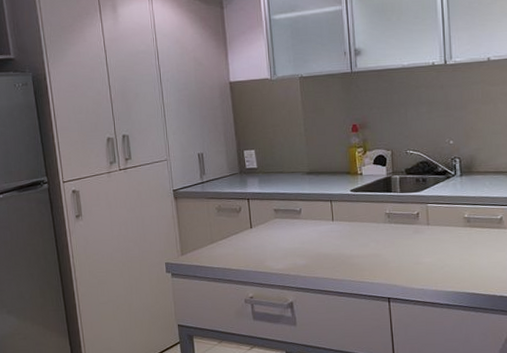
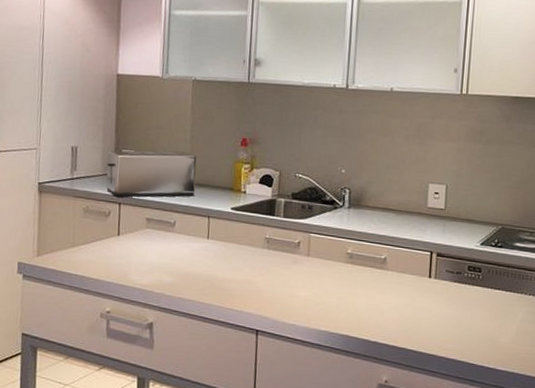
toaster: none [231,144,316,193] -> present [106,150,197,198]

